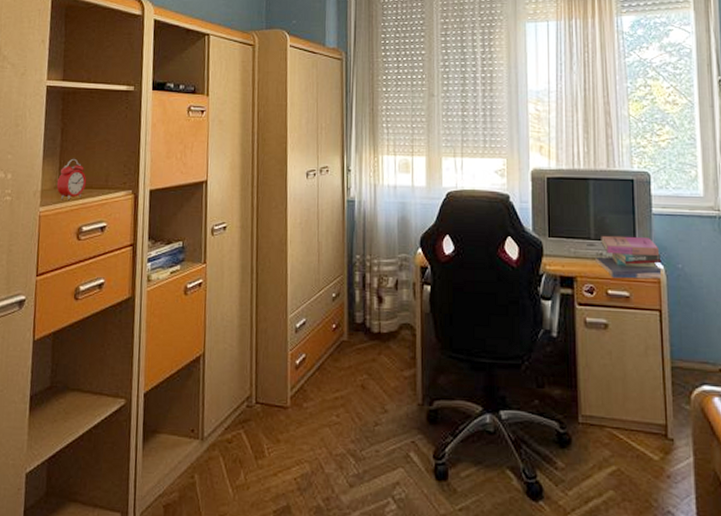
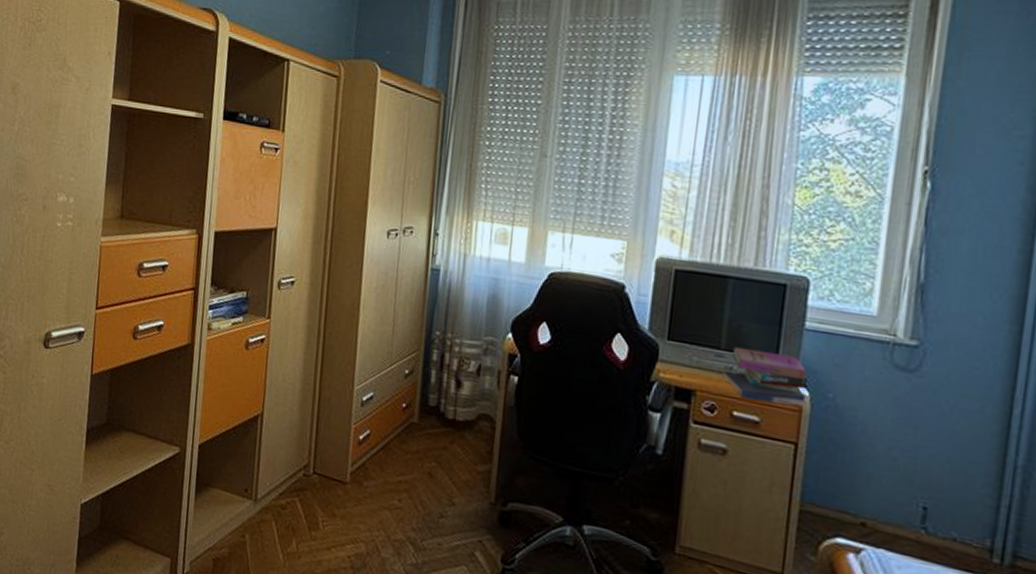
alarm clock: present [56,158,87,200] -> none [118,187,150,232]

